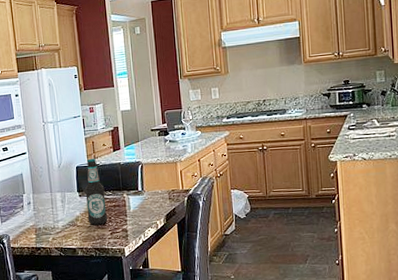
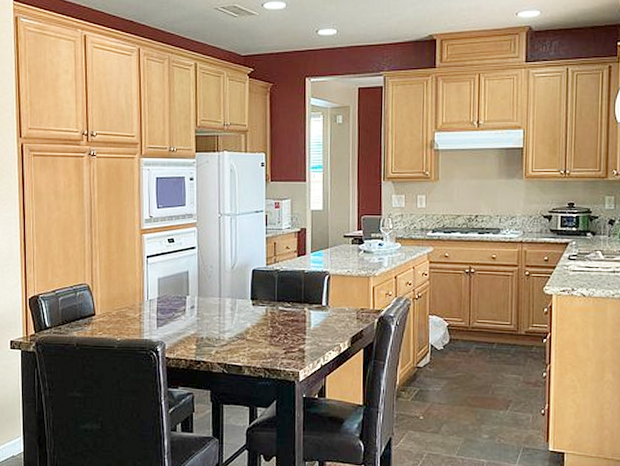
bottle: present [84,159,108,225] -> none [259,263,284,341]

